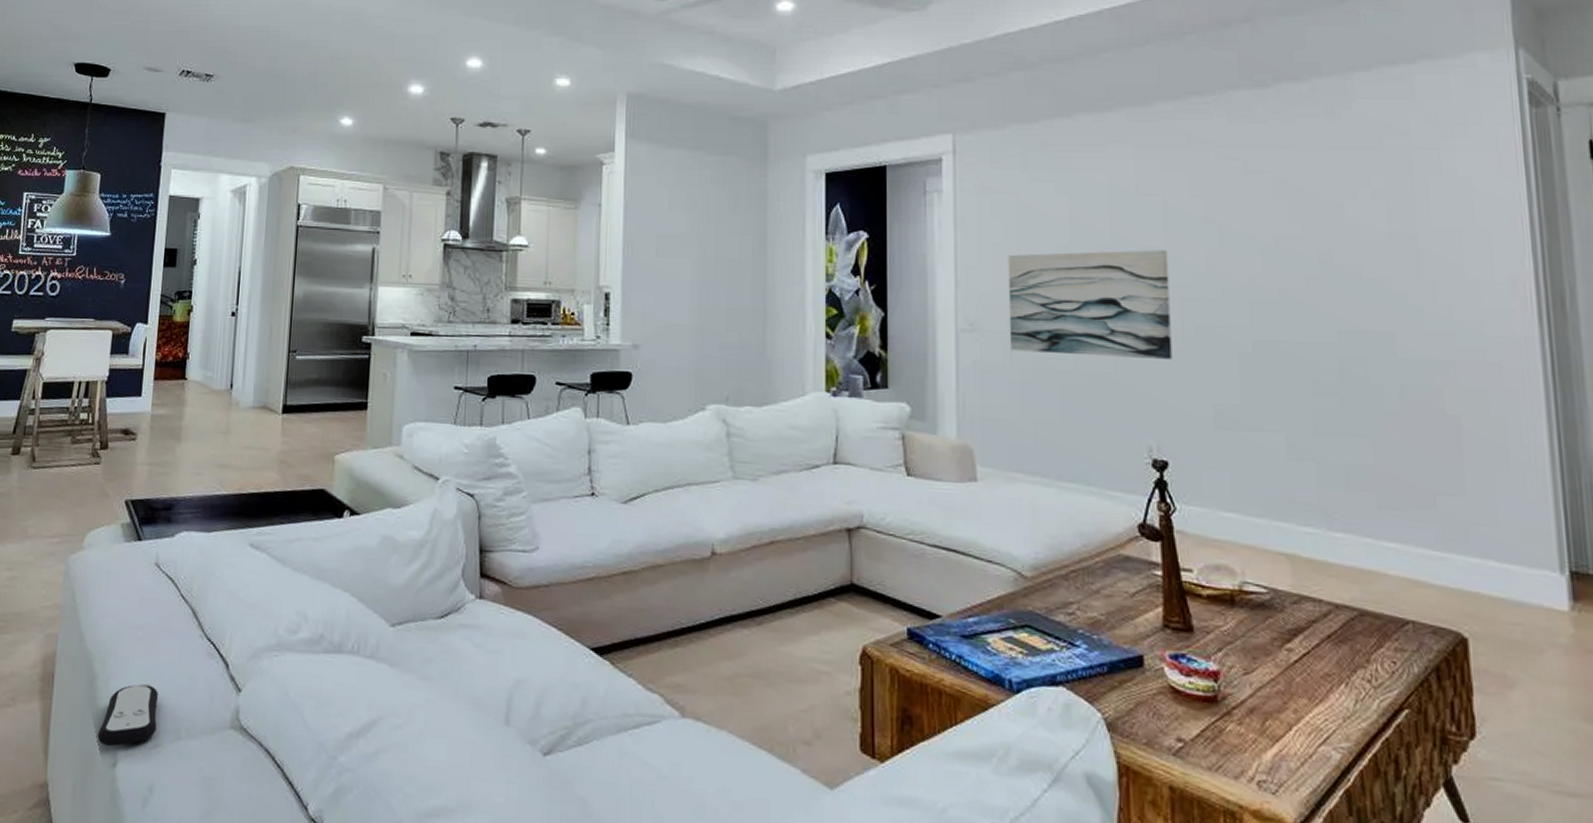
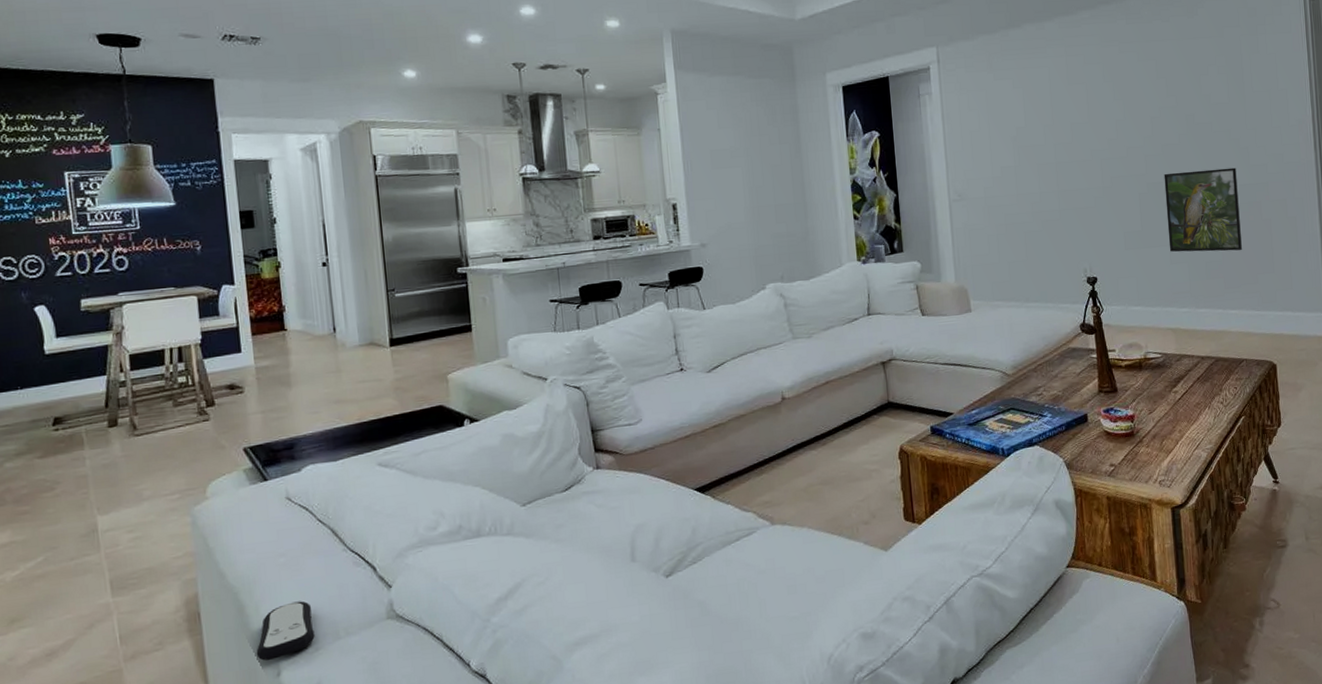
wall art: present [1008,250,1172,361] -> none [982,124,1097,212]
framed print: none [1280,329,1409,456] -> present [1164,167,1242,252]

